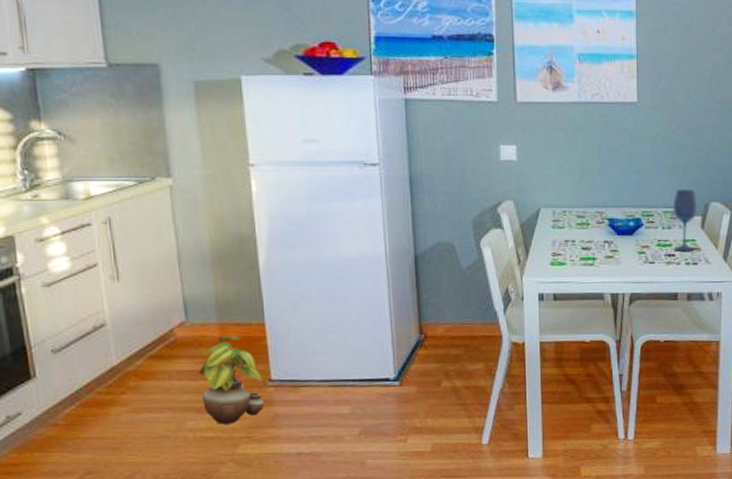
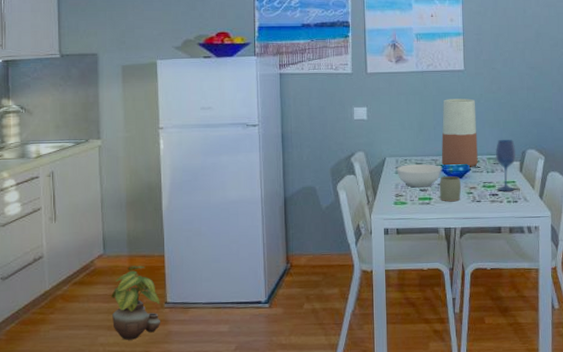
bowl: none [553,217,608,245] -> present [397,164,442,188]
mug: none [605,231,632,263] -> present [439,175,462,202]
vase: none [608,138,652,222] -> present [441,98,478,167]

